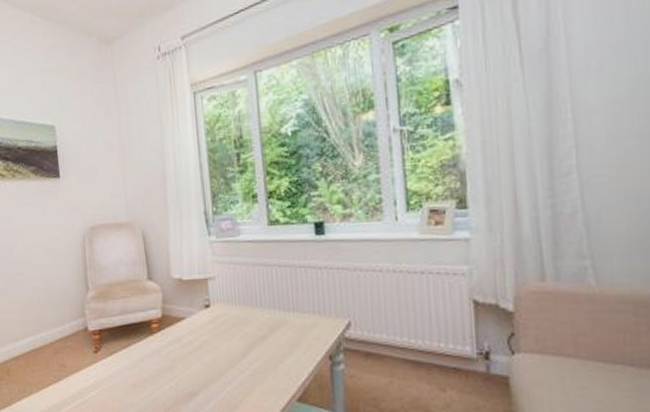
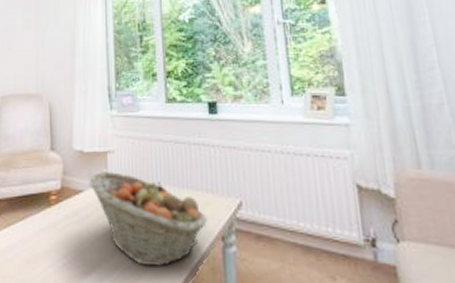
fruit basket: none [190,298,315,385] -> present [89,172,208,266]

